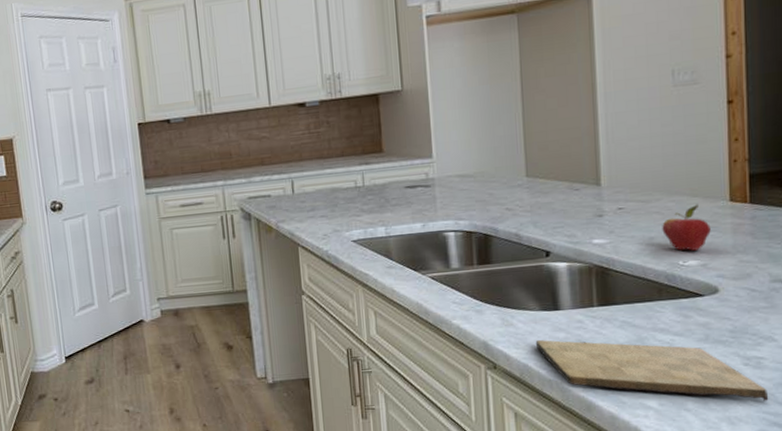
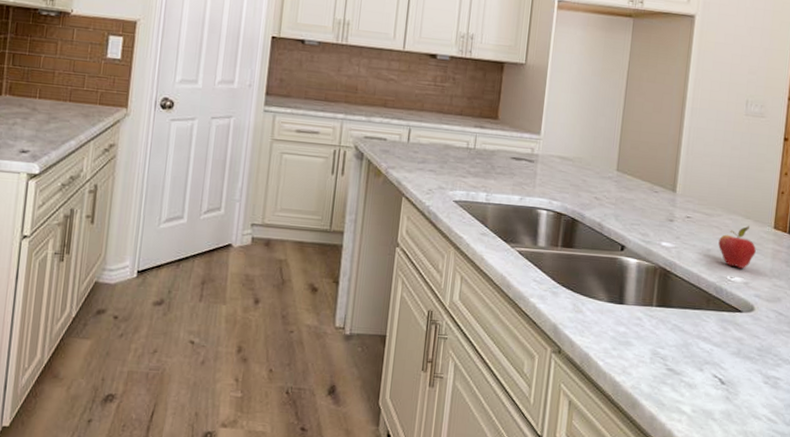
cutting board: present [535,340,769,401] -> none [598,331,779,420]

